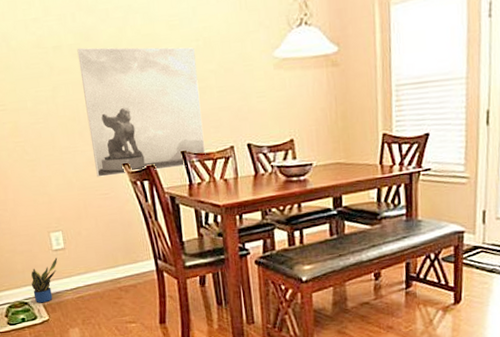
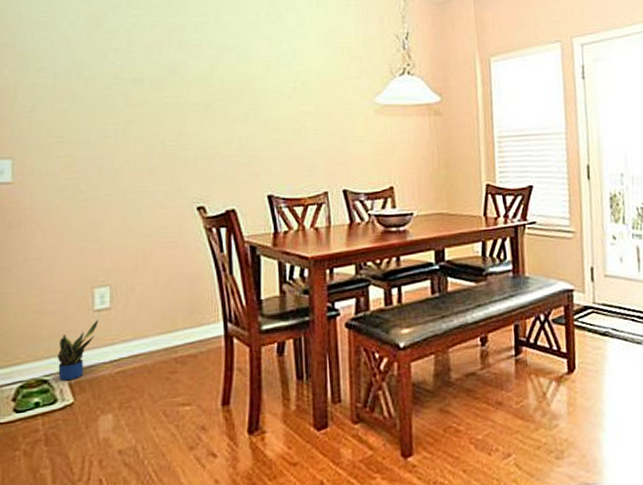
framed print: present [77,47,206,177] -> none [160,81,296,222]

